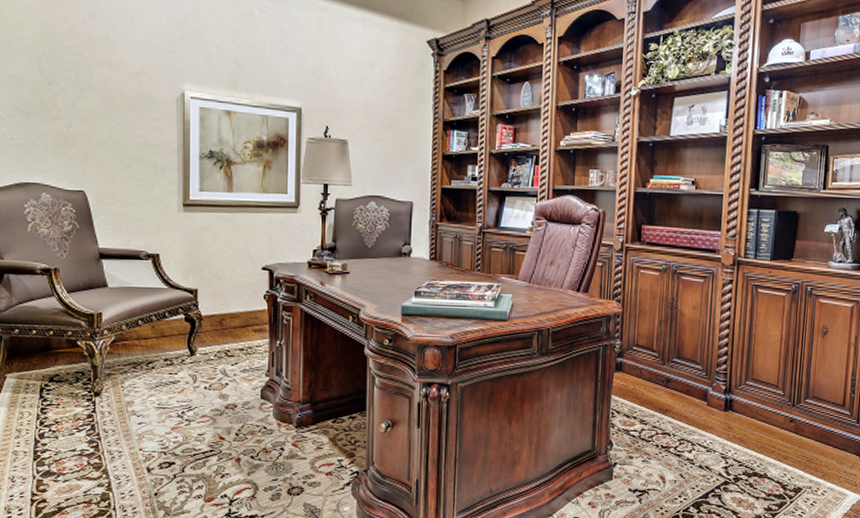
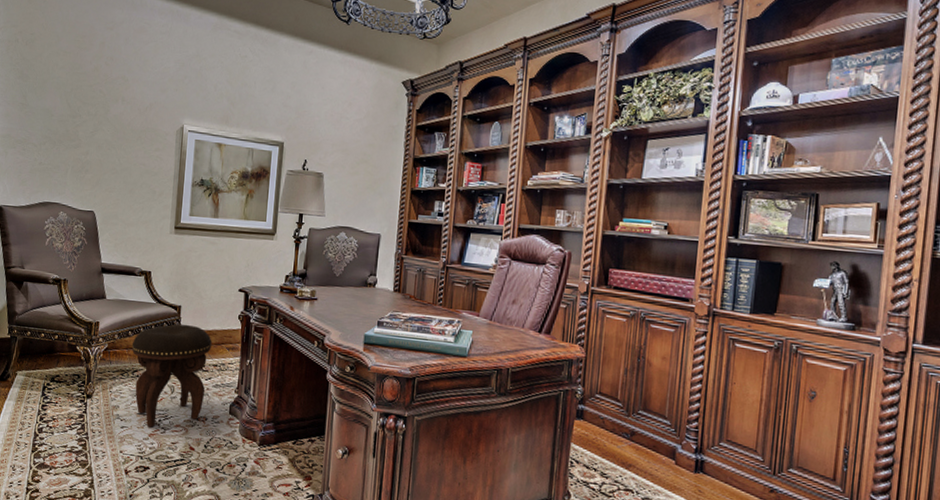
footstool: none [143,308,236,421] -> present [131,324,212,428]

